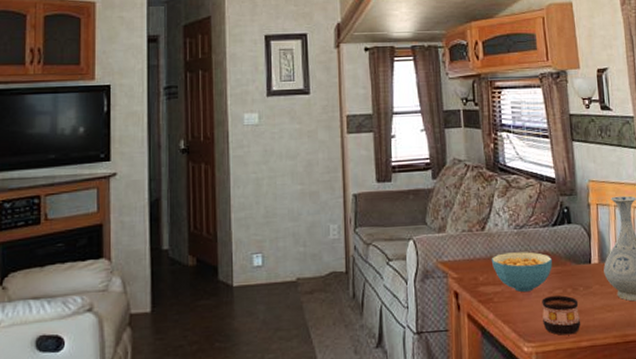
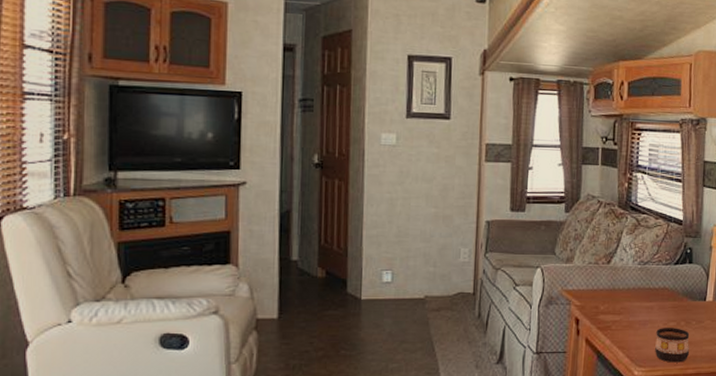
cereal bowl: present [491,252,552,293] -> none [613,286,670,323]

